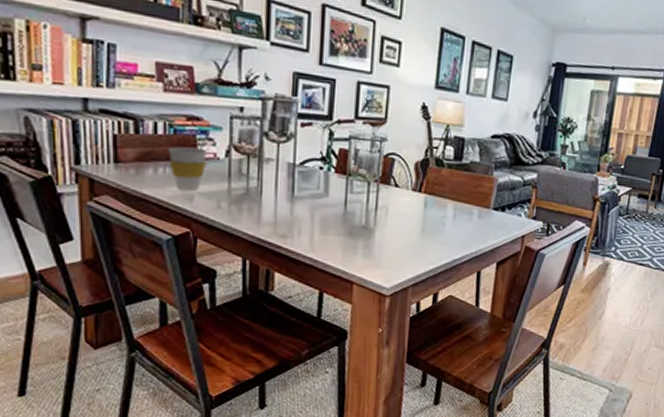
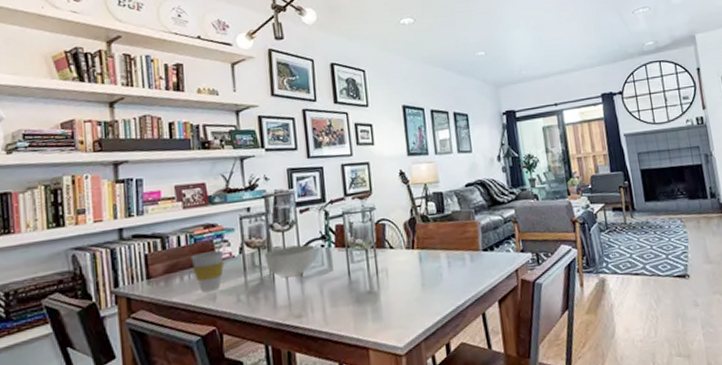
bowl: none [254,159,312,196] -> present [265,244,315,279]

